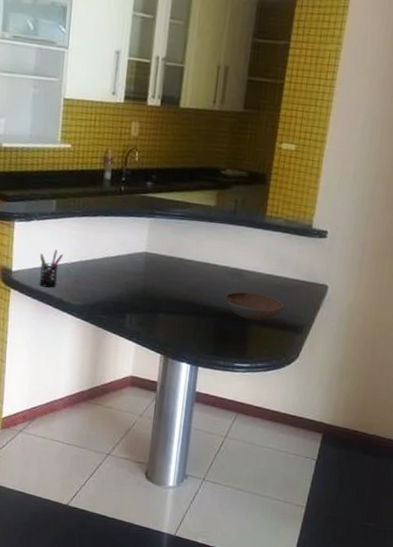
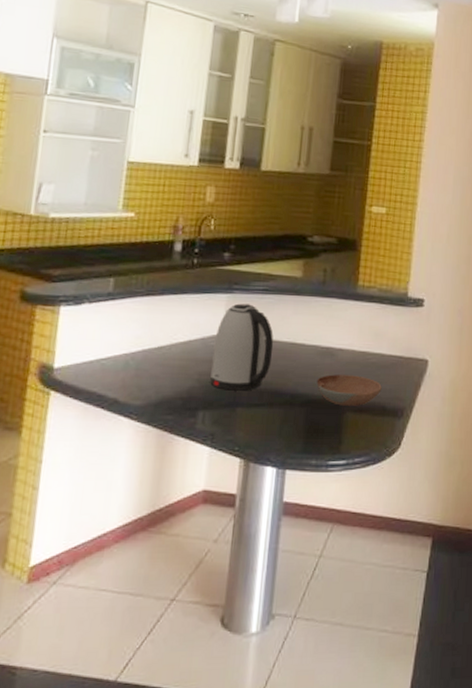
pen holder: present [39,249,63,288] -> none [88,337,121,386]
kettle: none [136,226,190,300] -> present [210,303,274,391]

